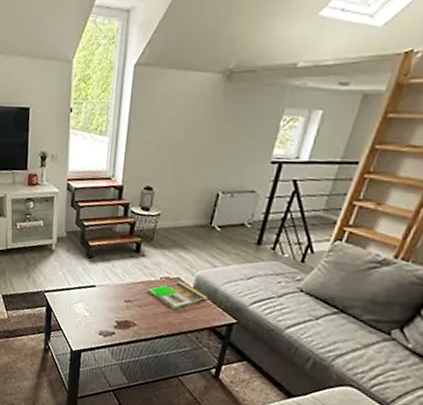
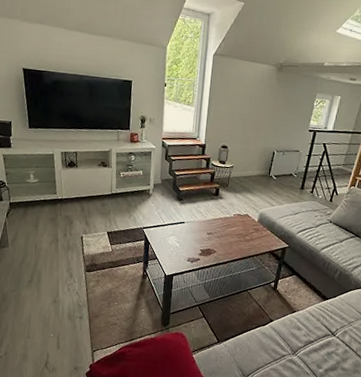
magazine: present [148,282,207,309] -> none [225,217,268,239]

